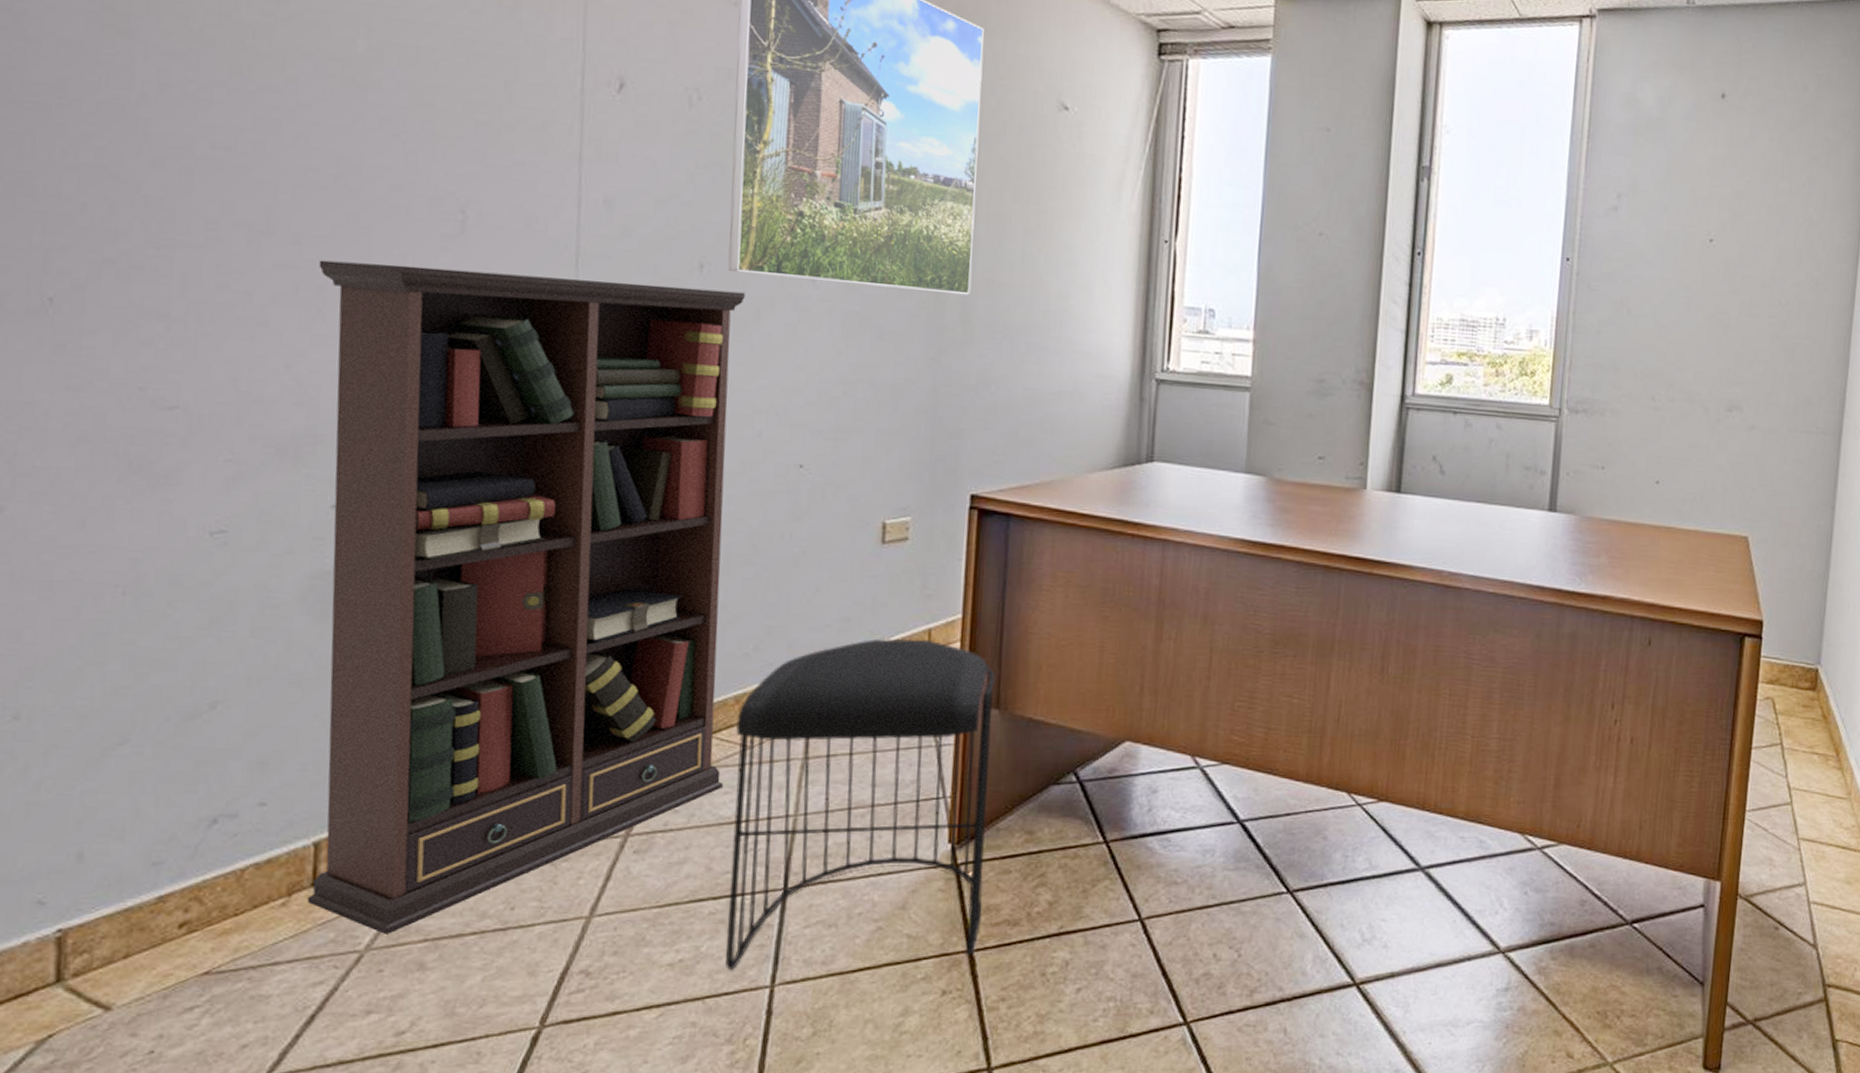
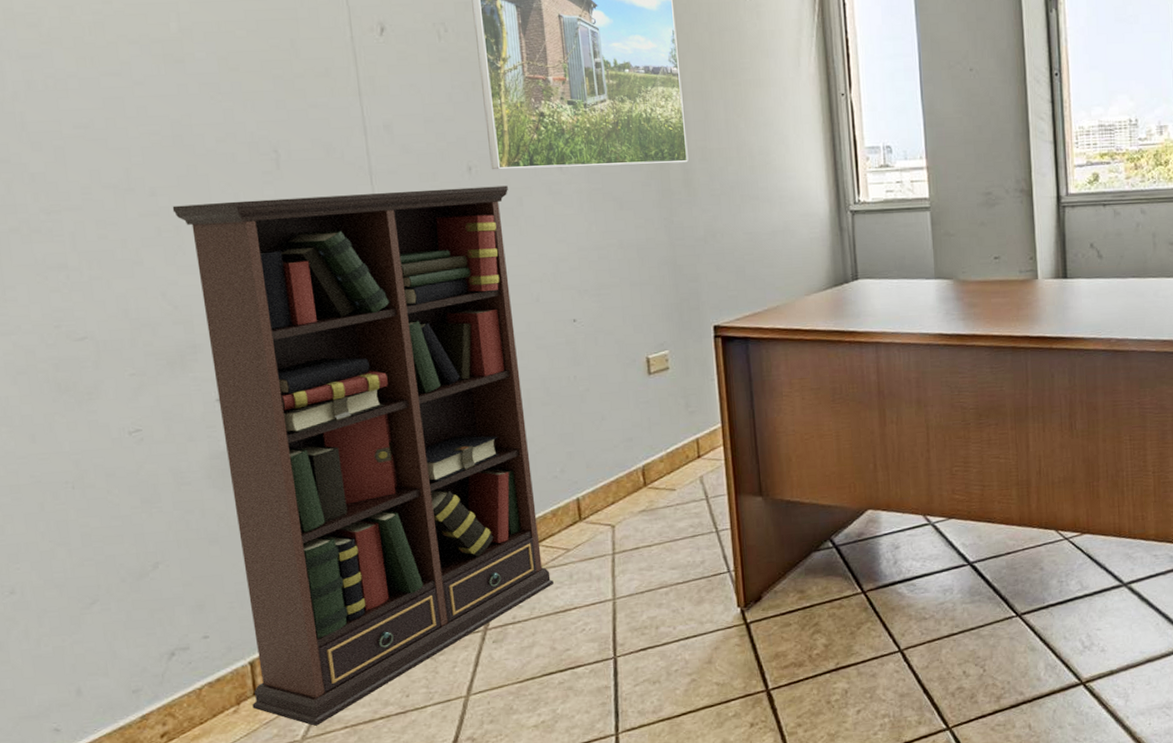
stool: present [725,638,995,970] -> none [556,447,773,725]

